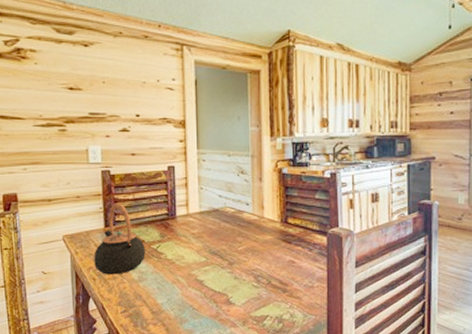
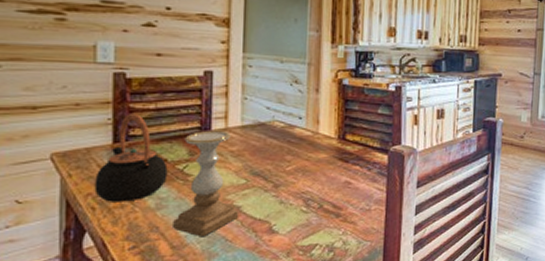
candle holder: none [152,216,201,305] -> present [173,130,238,237]

